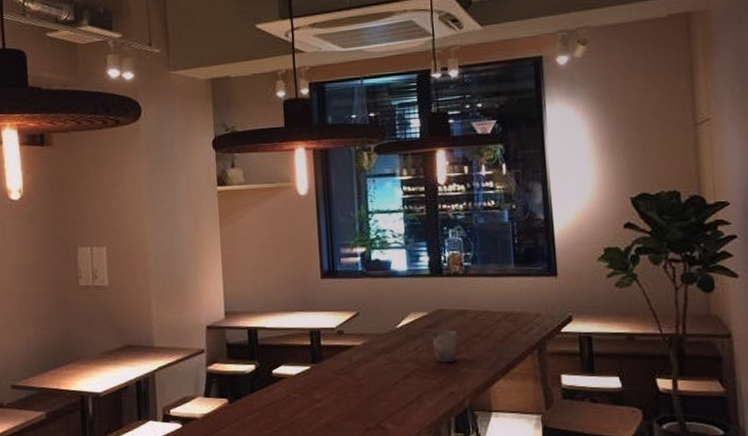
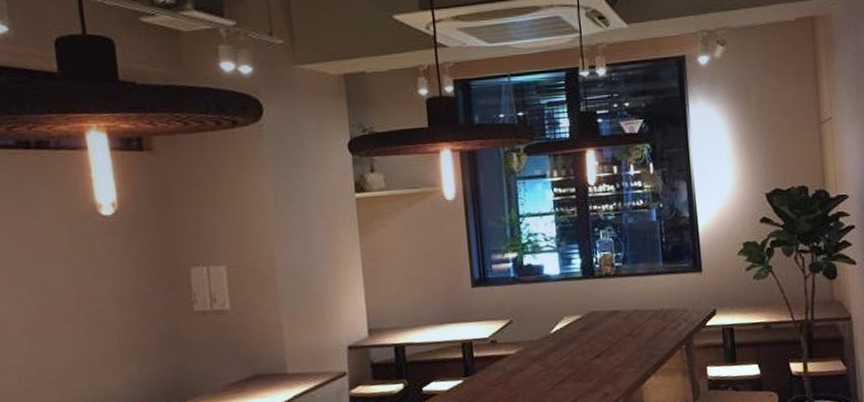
cup: present [432,329,457,363] -> none [585,331,610,365]

